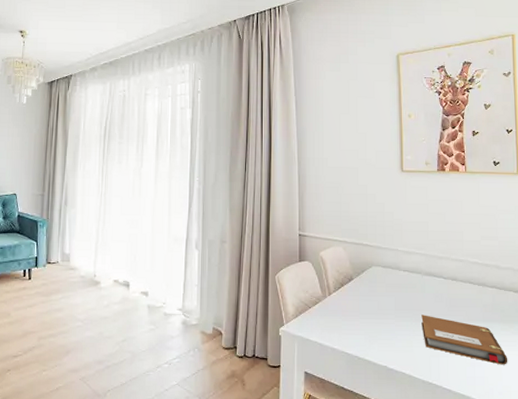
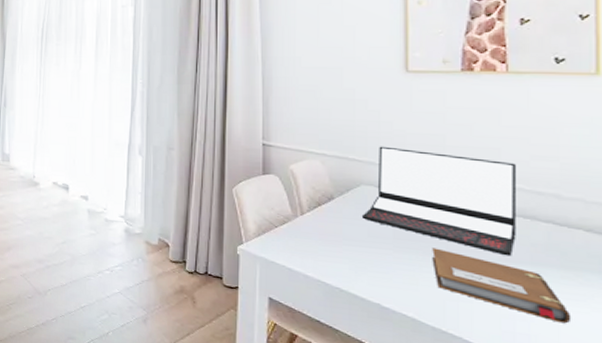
laptop: none [373,233,474,317] -> present [361,146,517,257]

